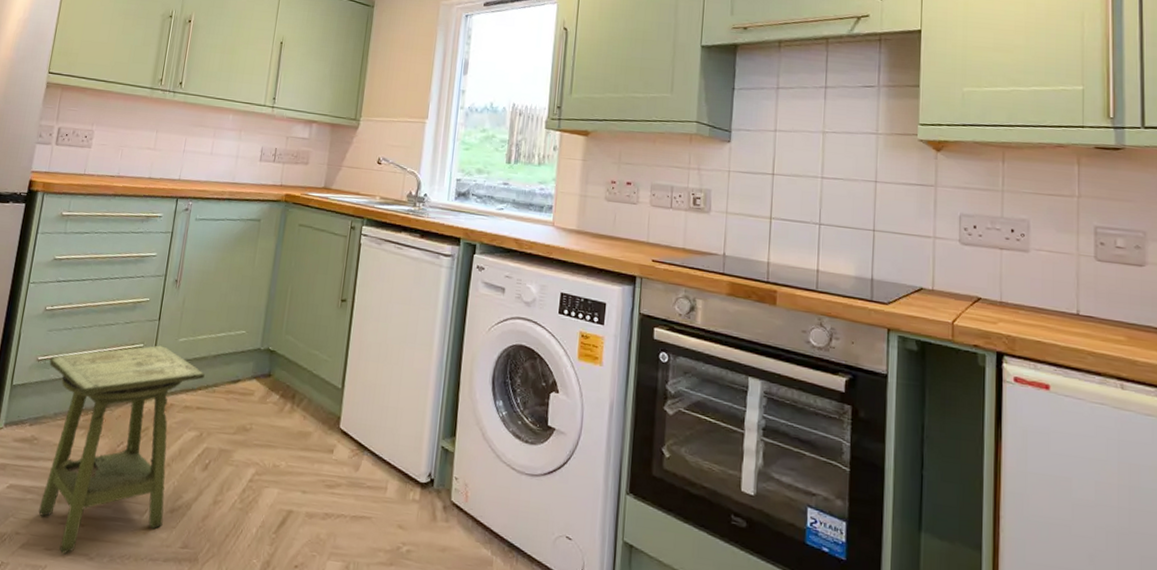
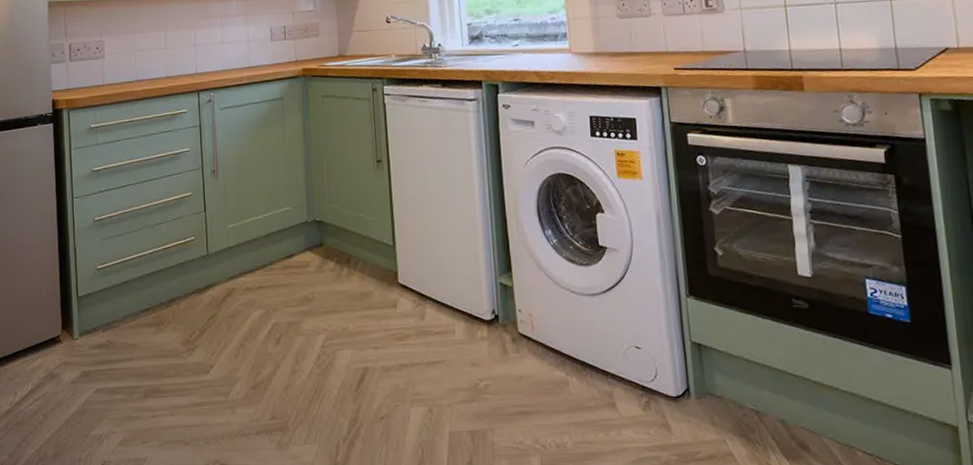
side table: present [38,345,205,554] -> none [109,235,259,444]

